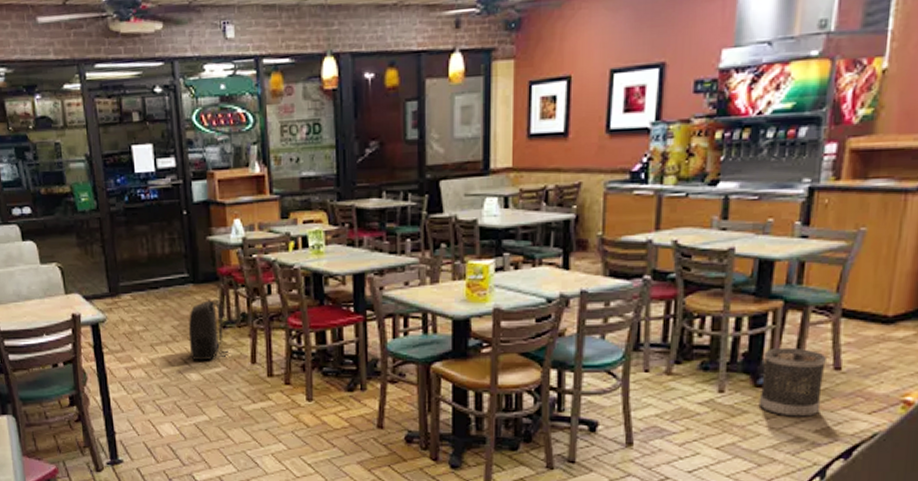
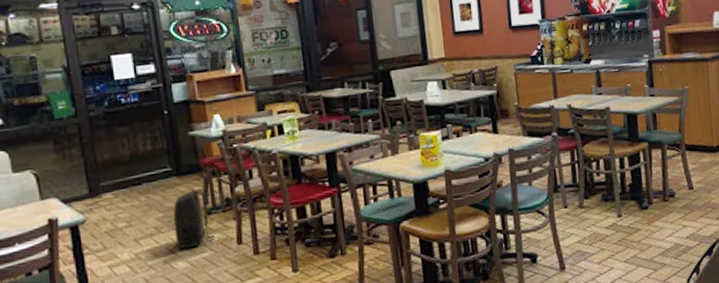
wastebasket: present [758,347,827,417] -> none [643,176,687,229]

